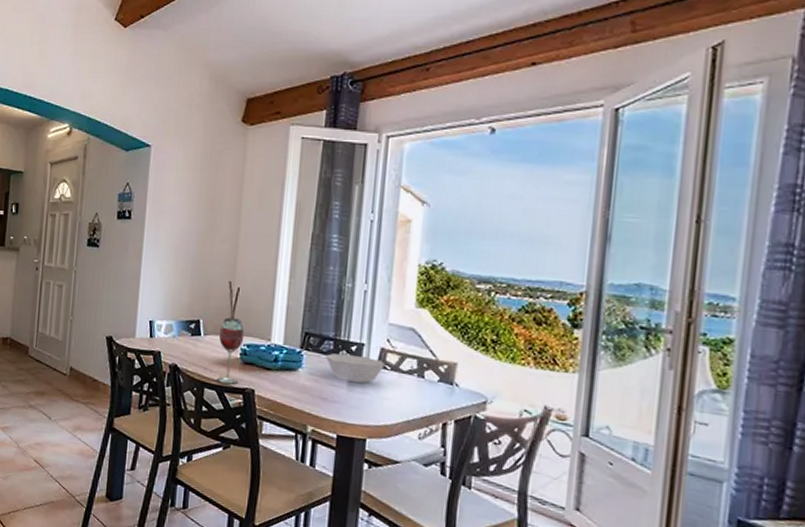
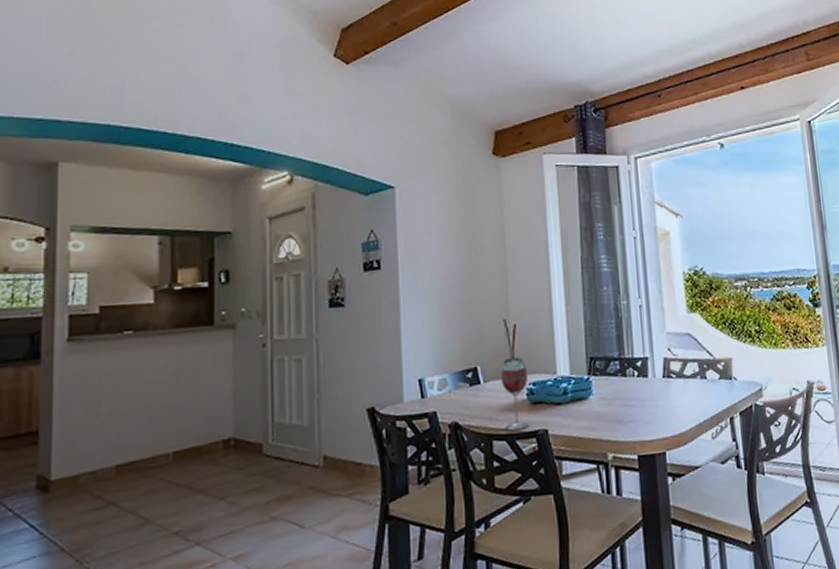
bowl: present [325,353,385,384] -> none [613,369,670,399]

